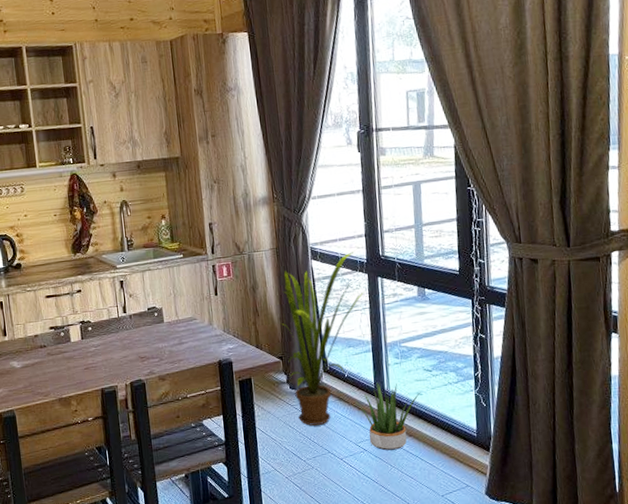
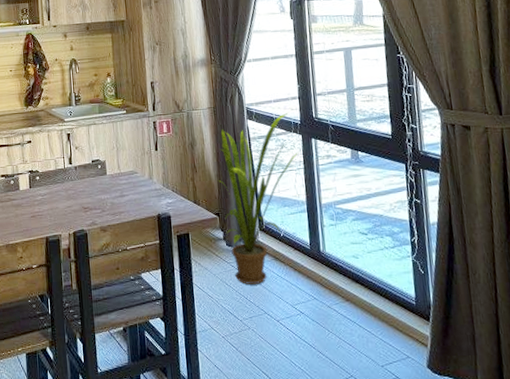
potted plant: present [354,383,421,451] -> none [290,244,357,315]

